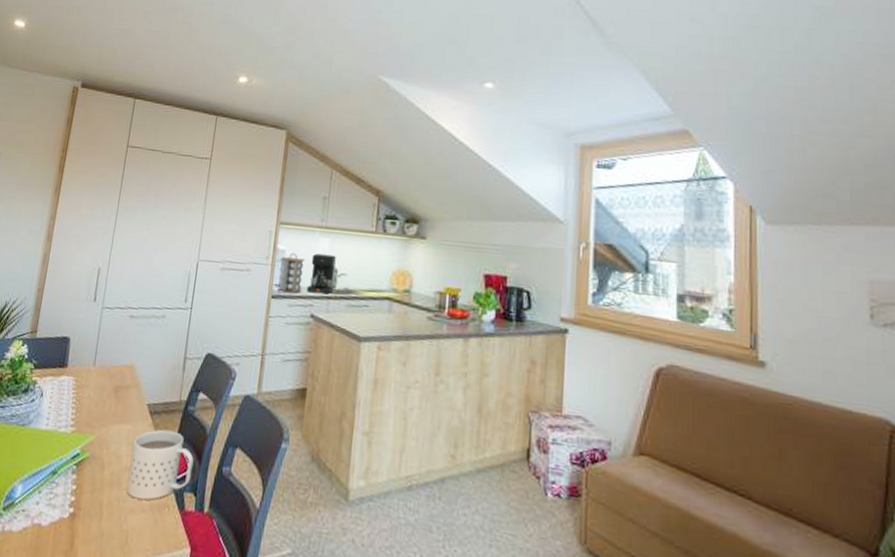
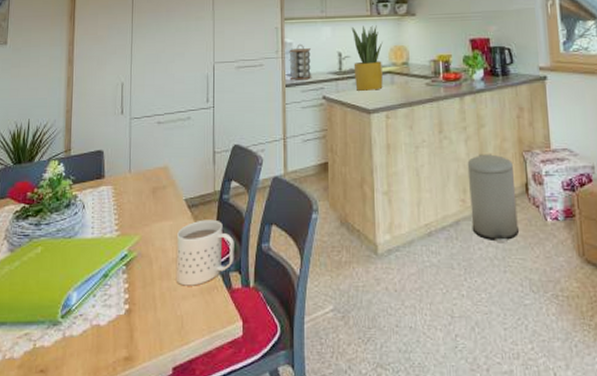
coffee maker: present [306,253,336,295] -> none [316,41,341,77]
planter: none [348,242,385,317] -> present [351,25,383,91]
pedal bin: none [458,407,516,512] -> present [467,154,519,242]

